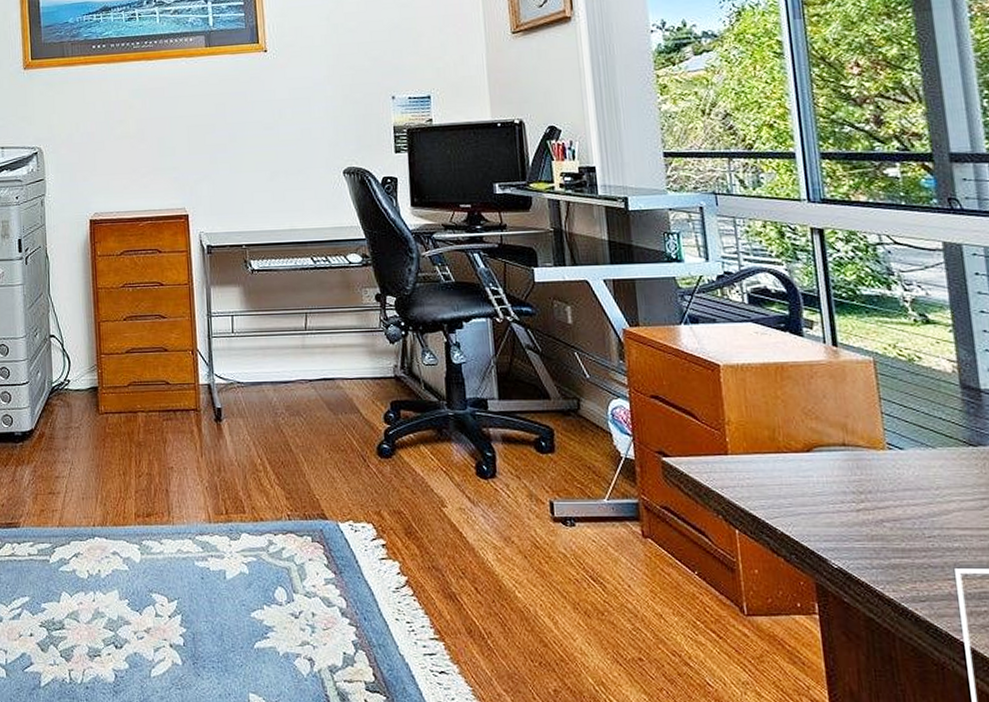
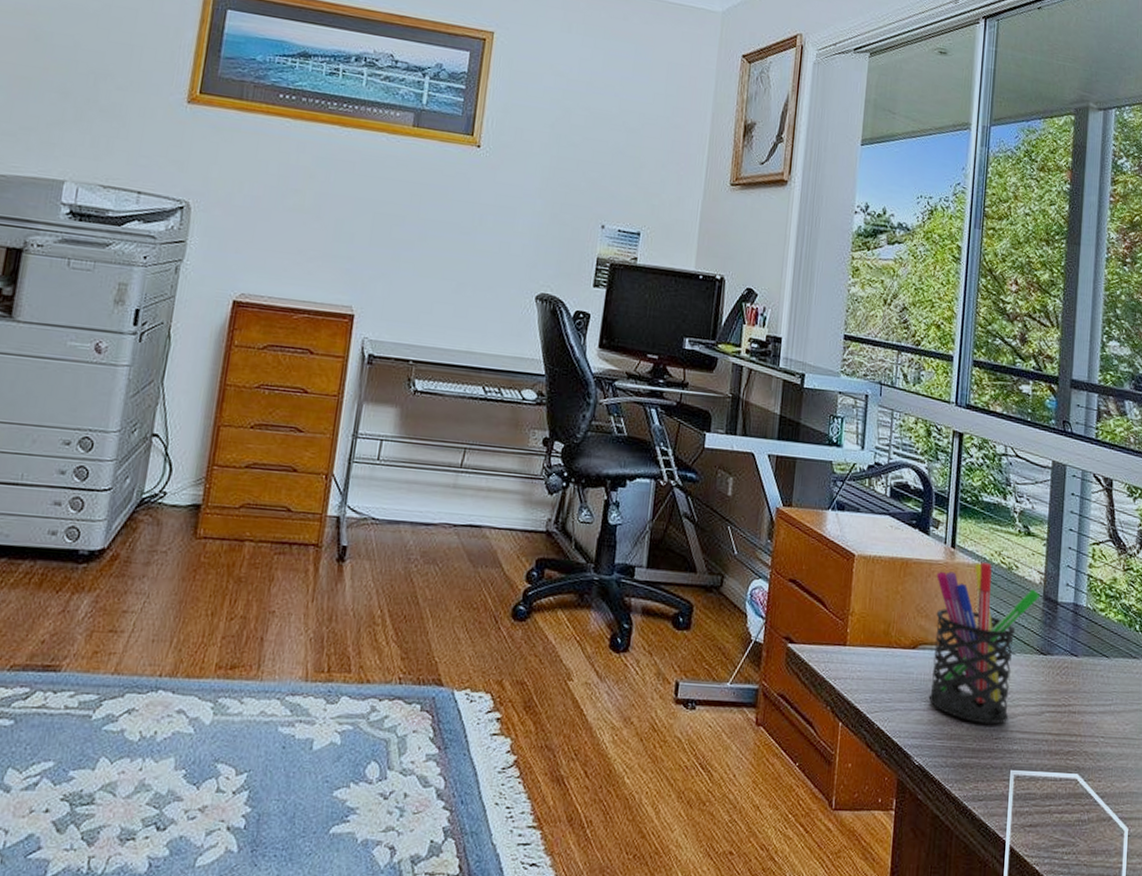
pen holder: none [820,356,957,523] -> present [928,562,1041,725]

